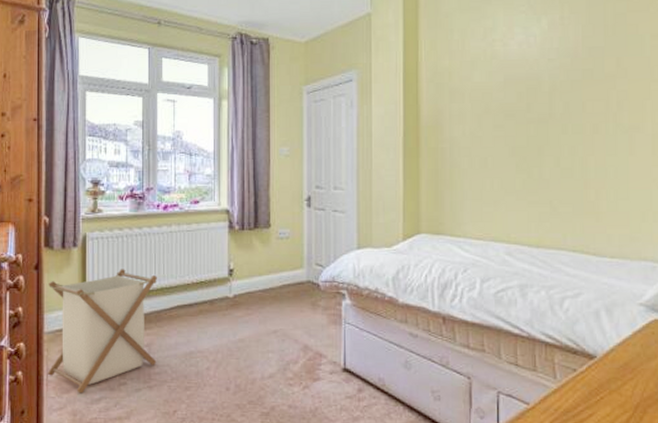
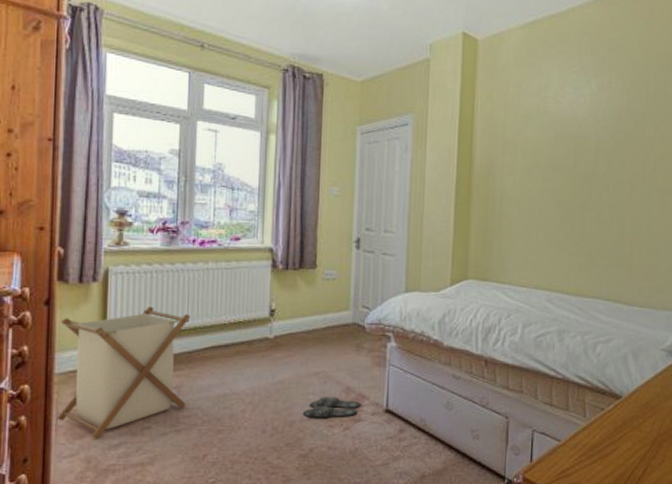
slippers: none [264,355,319,377] -> present [304,397,361,418]

